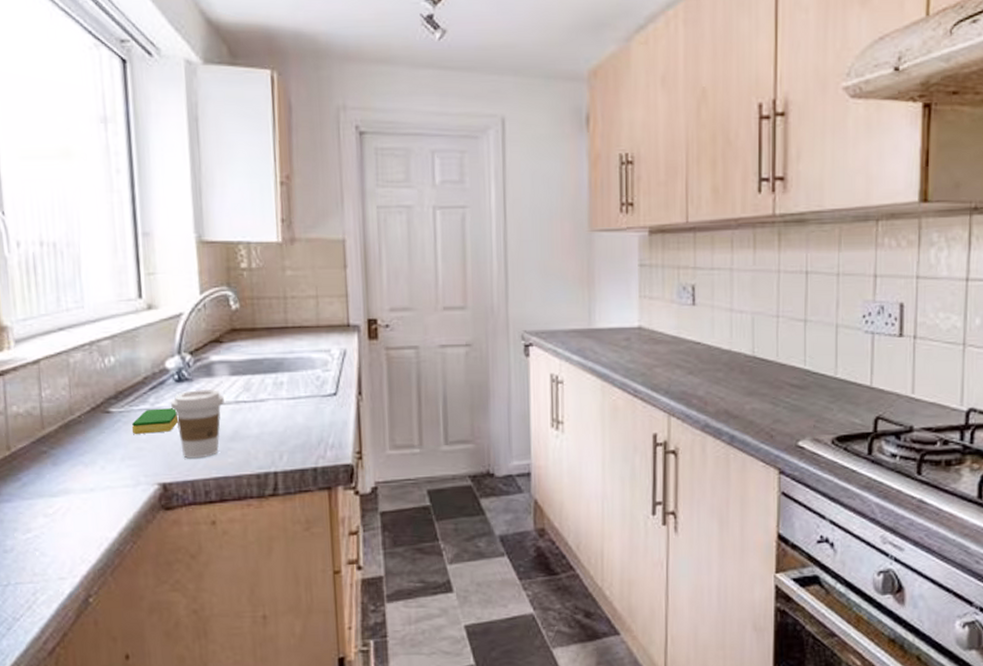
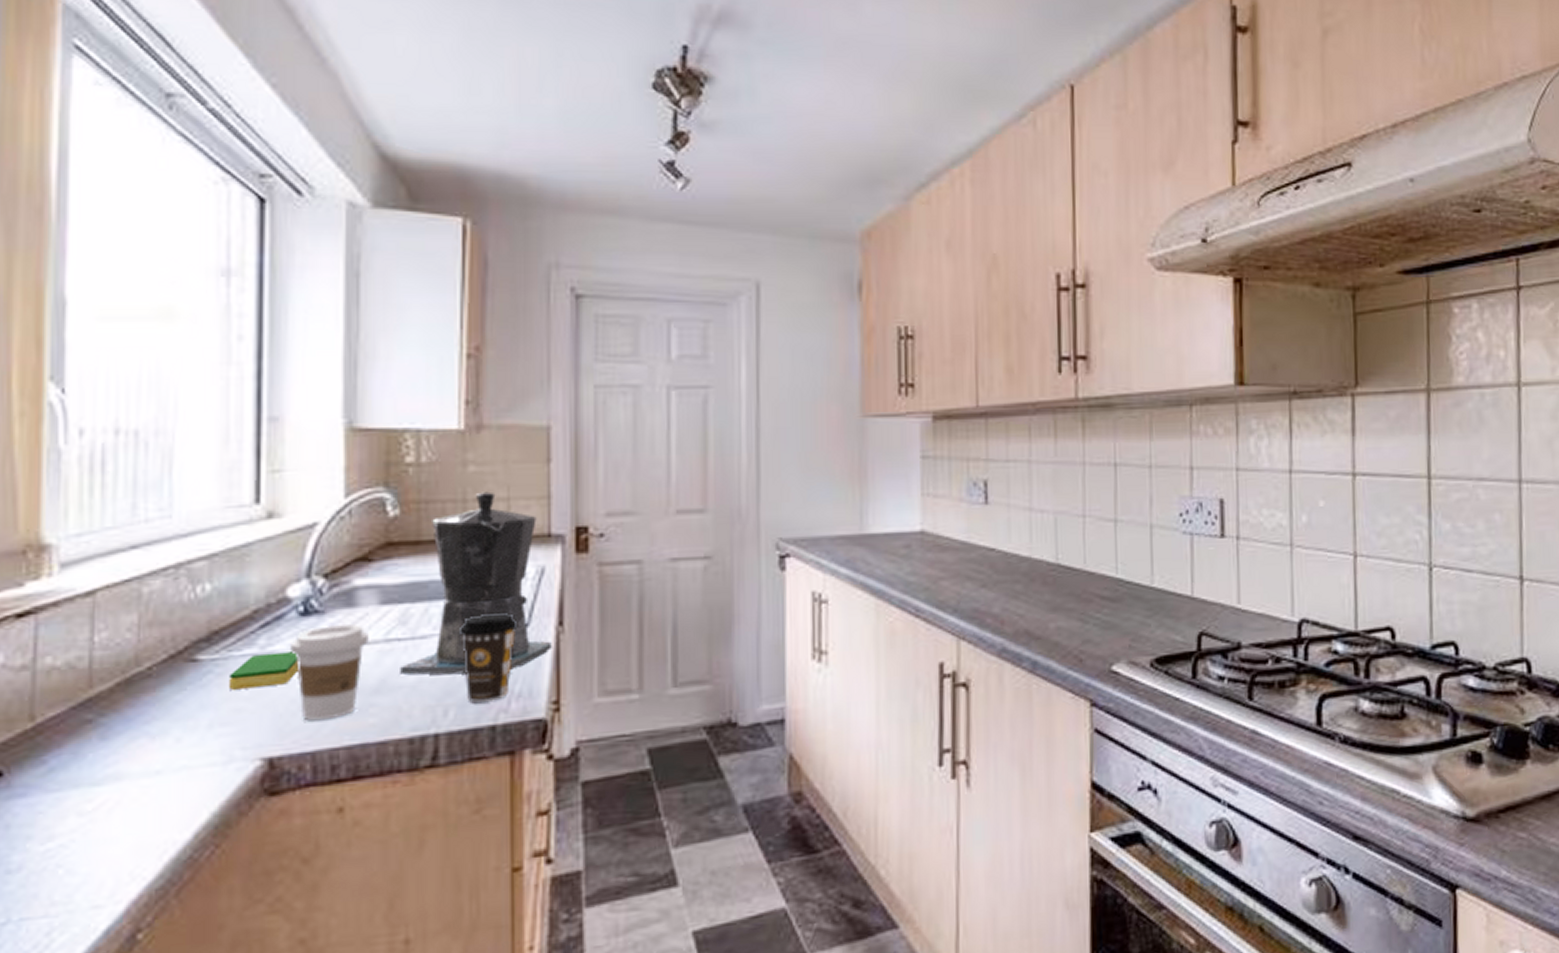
coffee maker: none [247,291,354,429] -> present [400,491,552,676]
coffee cup: none [286,384,329,450] -> present [458,613,518,702]

